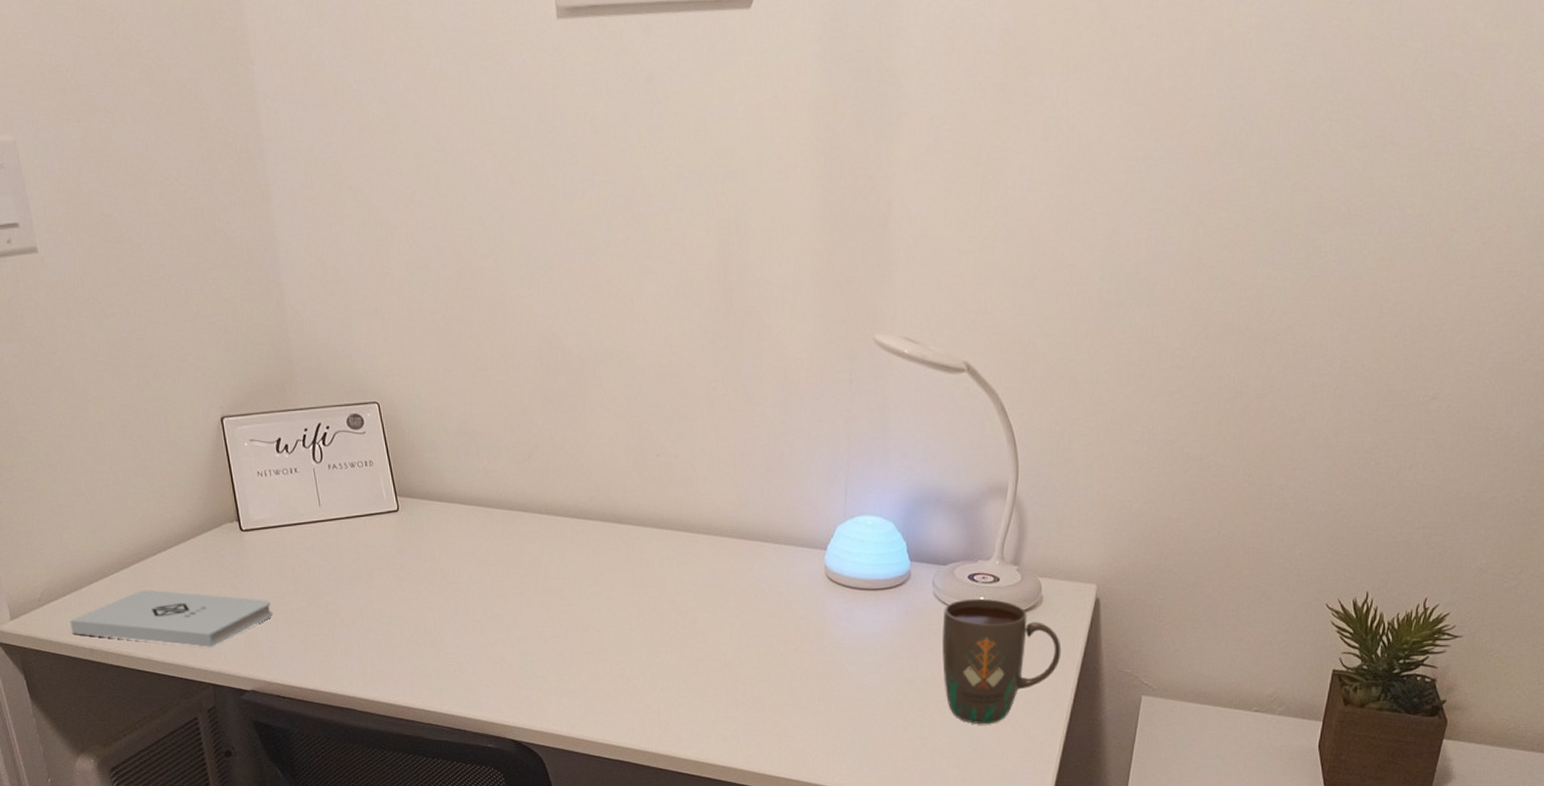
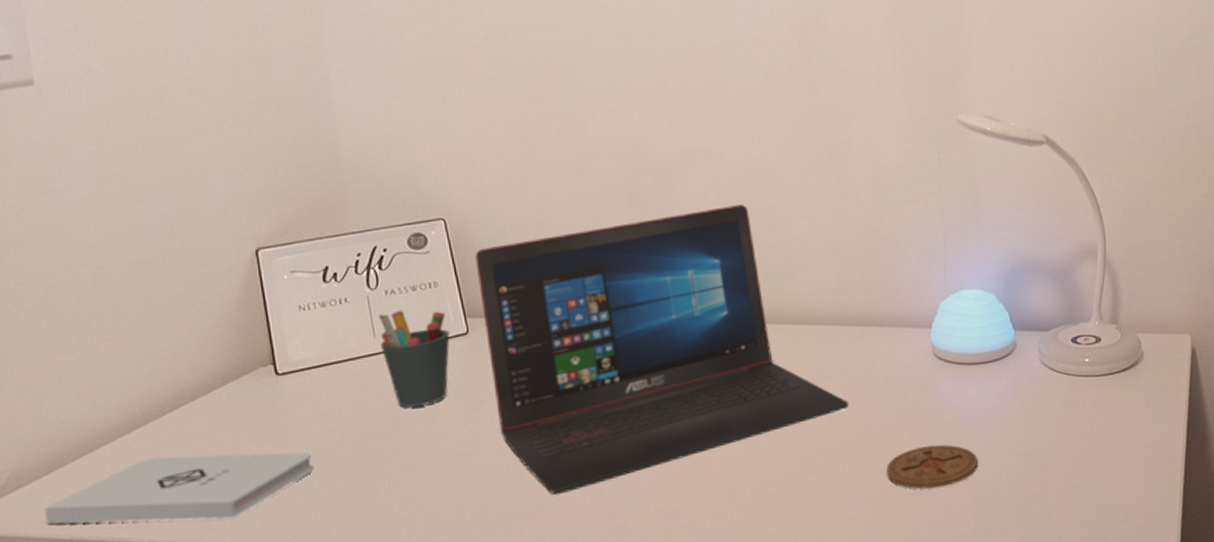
pen holder: none [322,484,383,571] -> present [378,310,450,408]
laptop: none [405,411,740,663] -> present [475,204,850,496]
coaster: none [770,662,861,702] -> present [886,444,979,489]
mug: present [942,598,1061,725] -> none [1052,360,1168,490]

